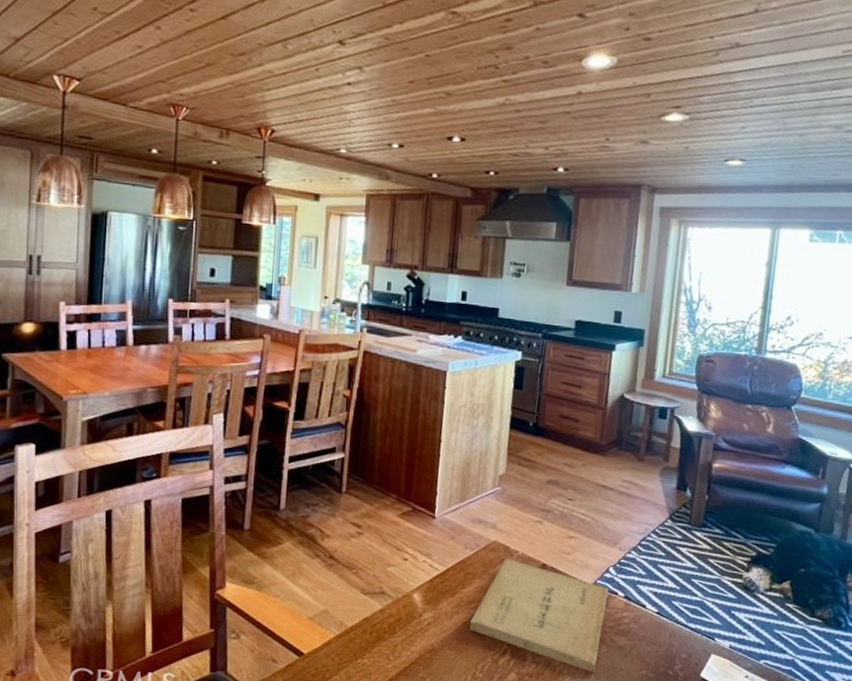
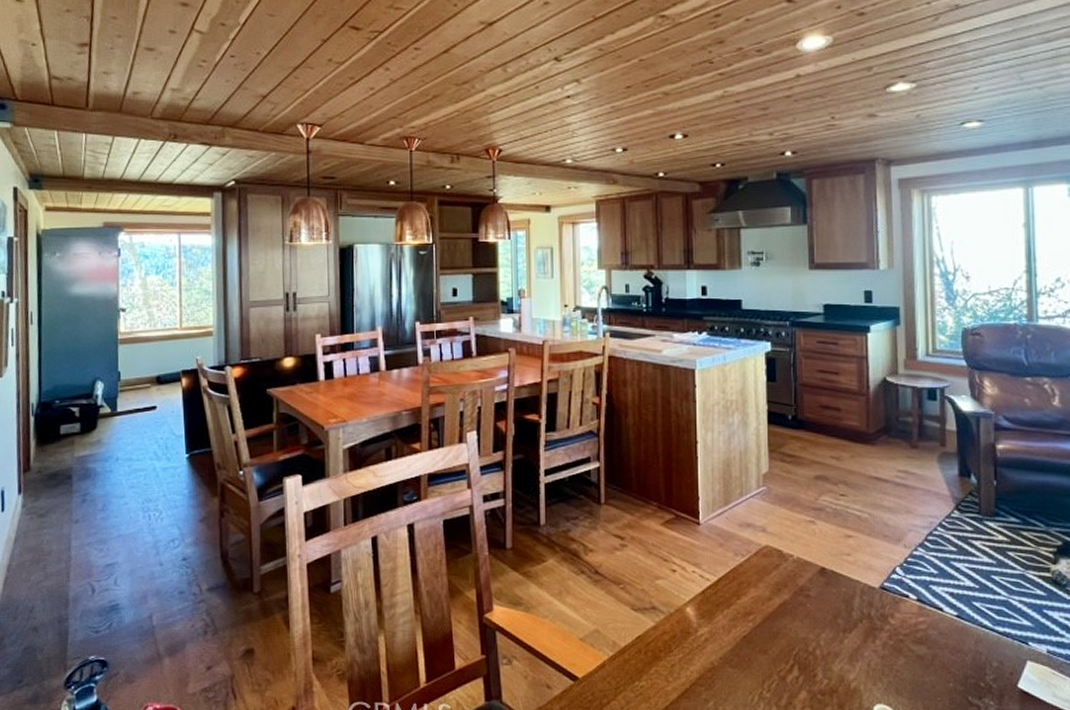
book: present [470,559,608,672] -> none [751,564,898,687]

